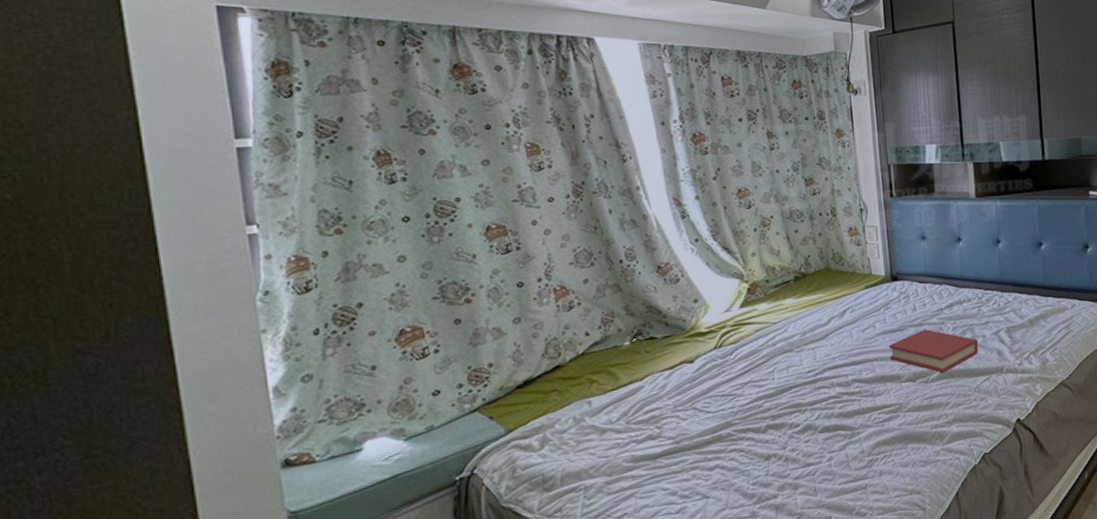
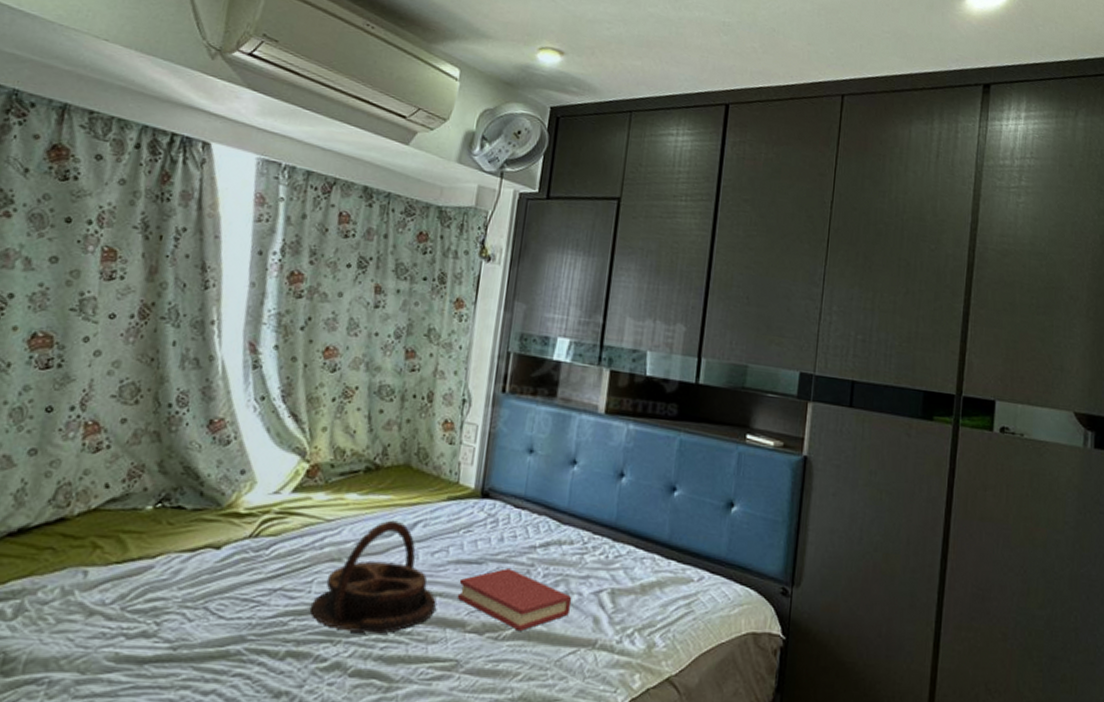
serving tray: none [776,312,875,402] -> present [309,520,436,634]

